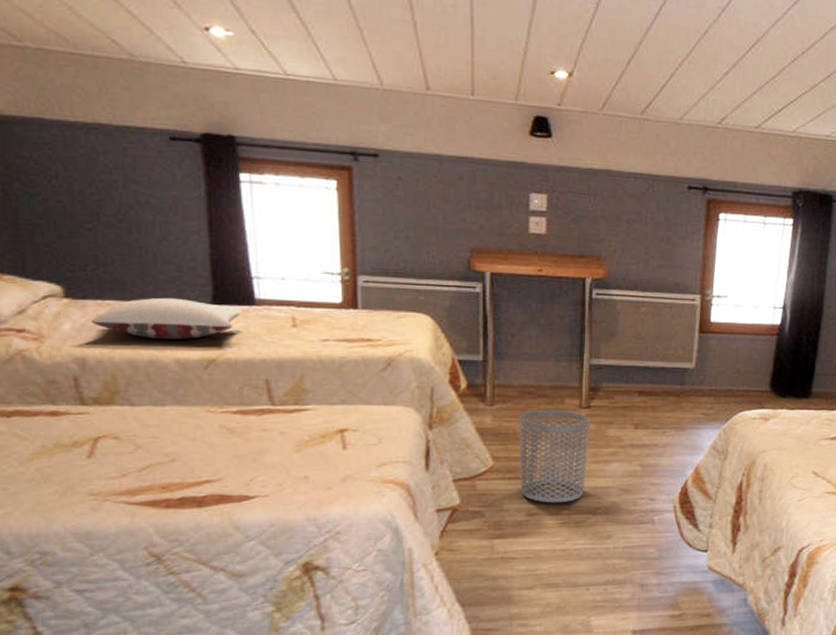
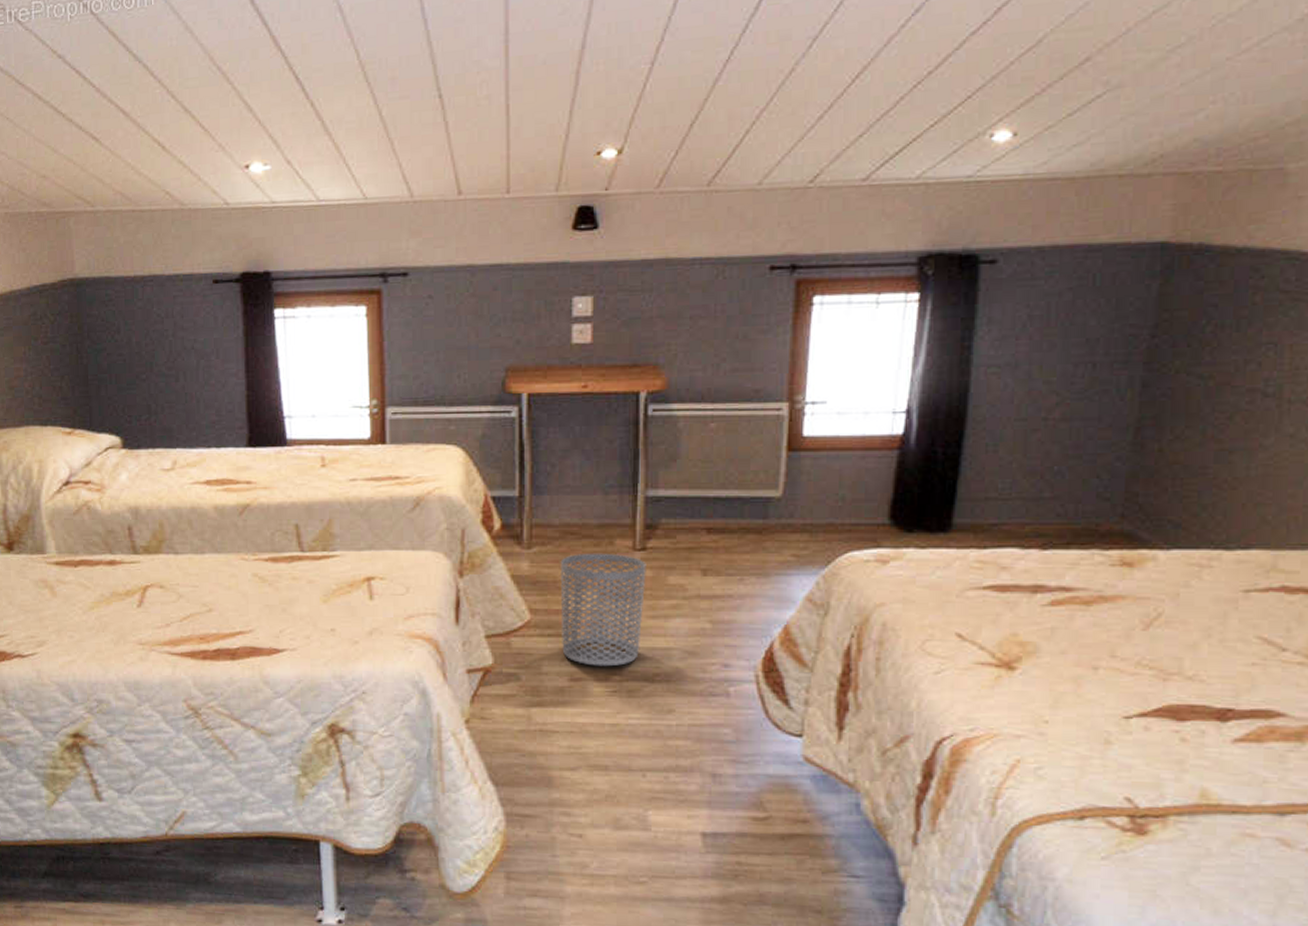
pillow: present [90,297,241,340] -> none [143,442,274,486]

